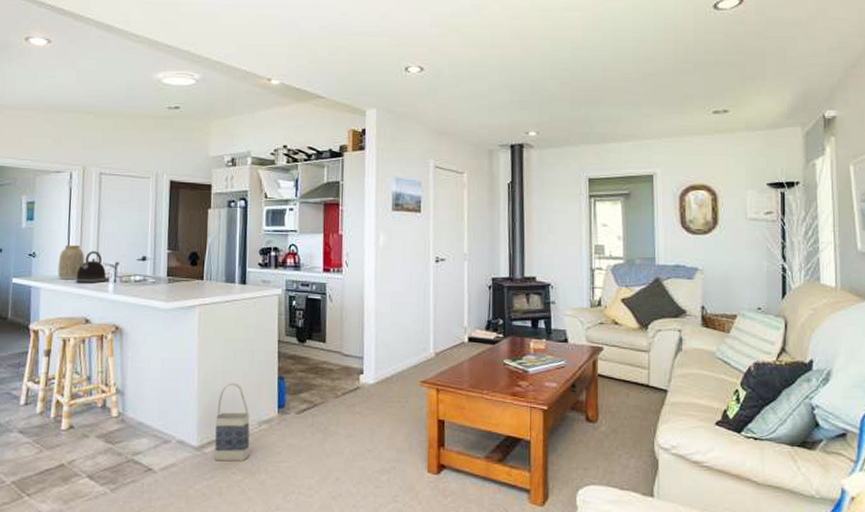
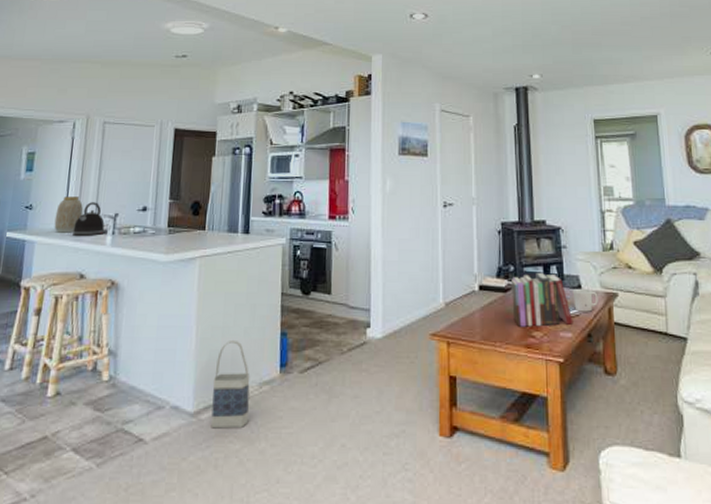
books: none [499,326,558,377] -> present [510,272,573,327]
mug: none [559,343,584,364] -> present [572,289,598,312]

